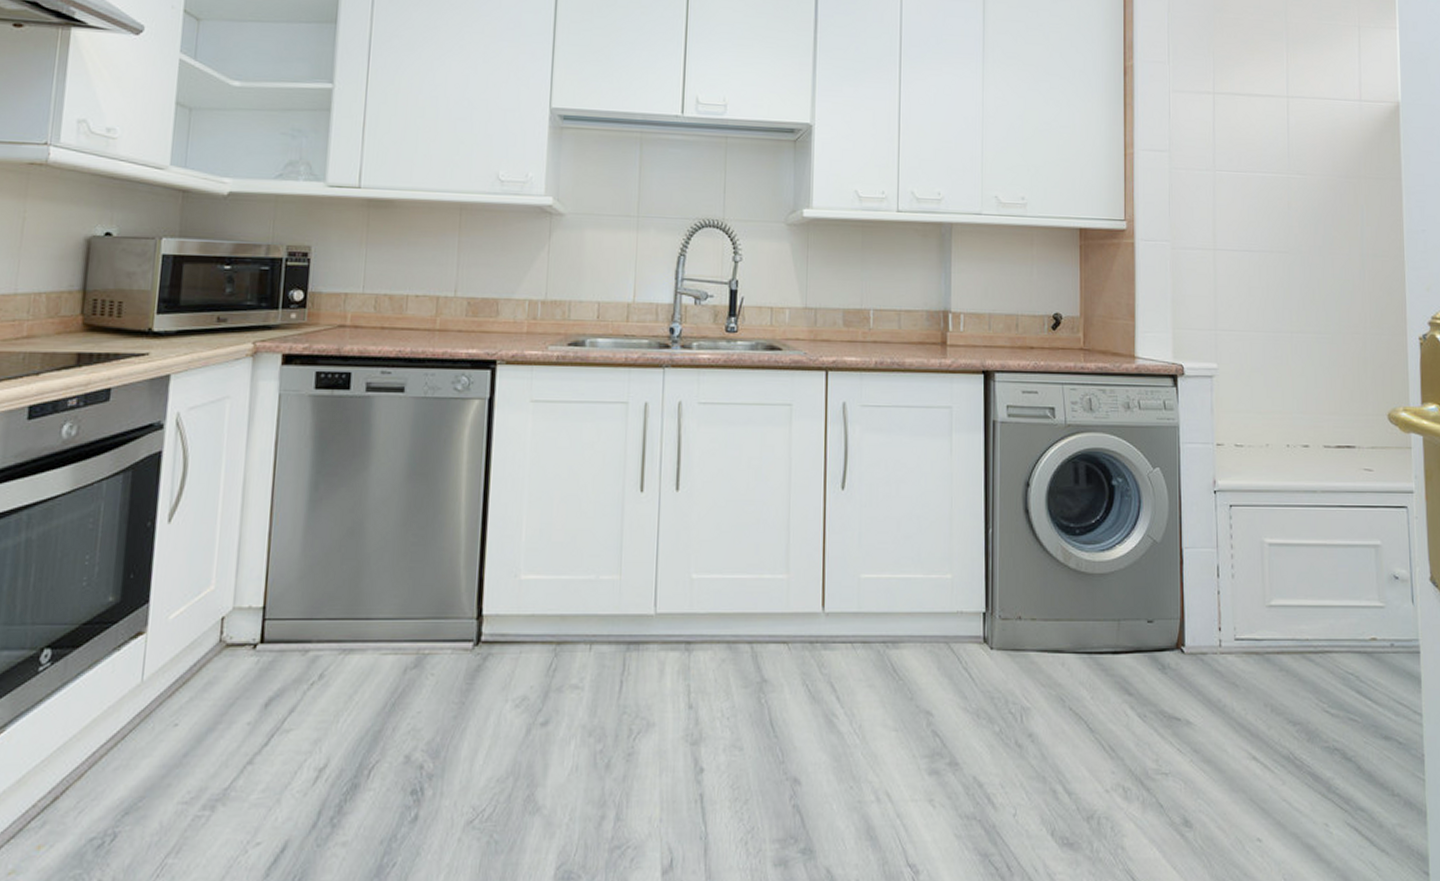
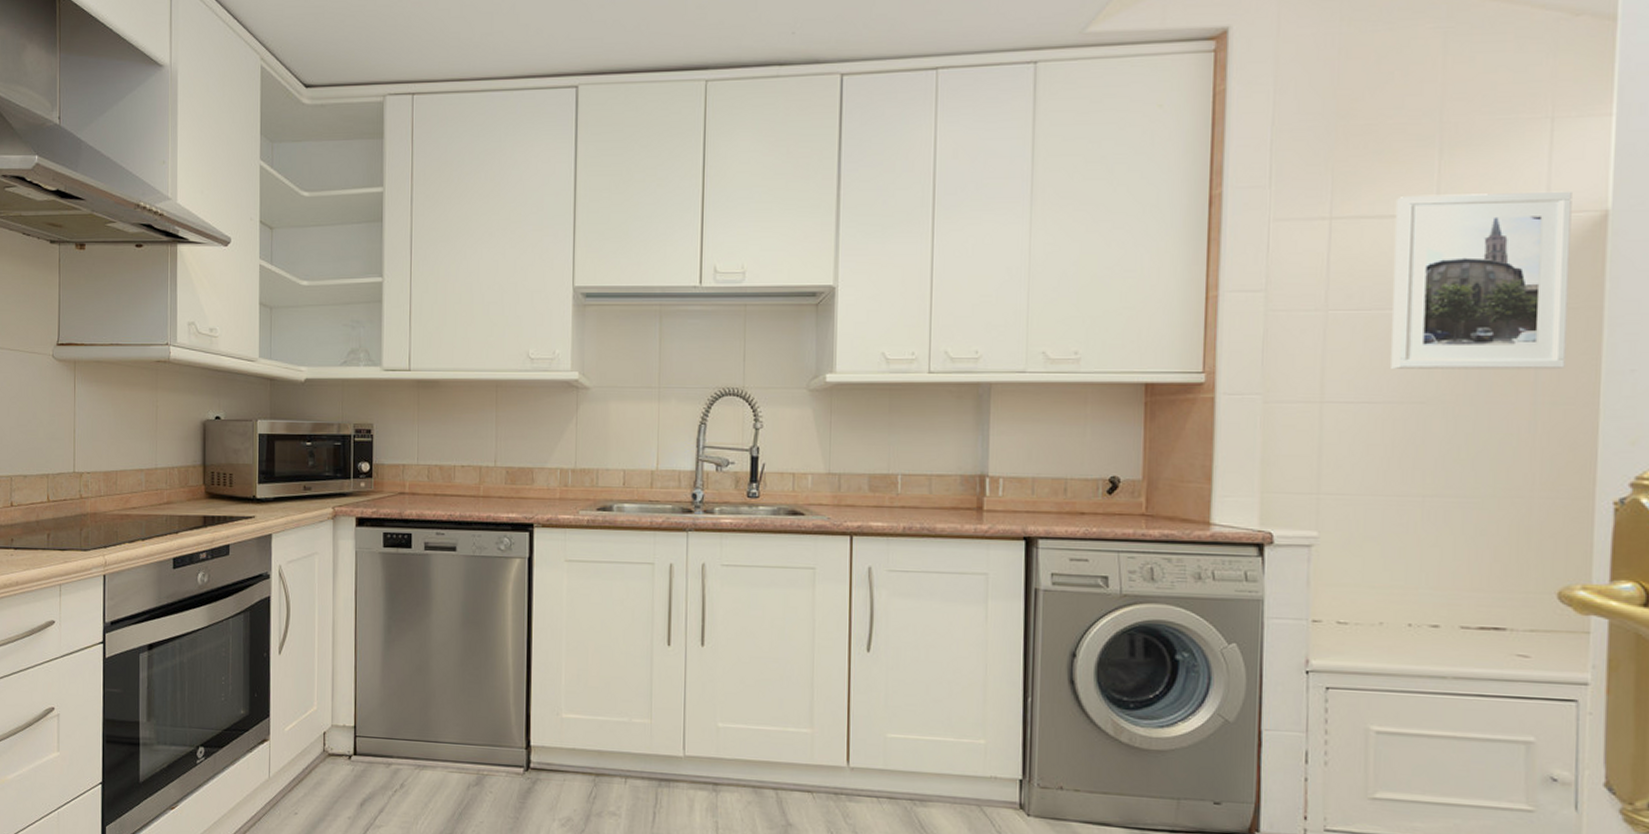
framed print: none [1260,79,1380,228] -> present [1391,191,1572,370]

